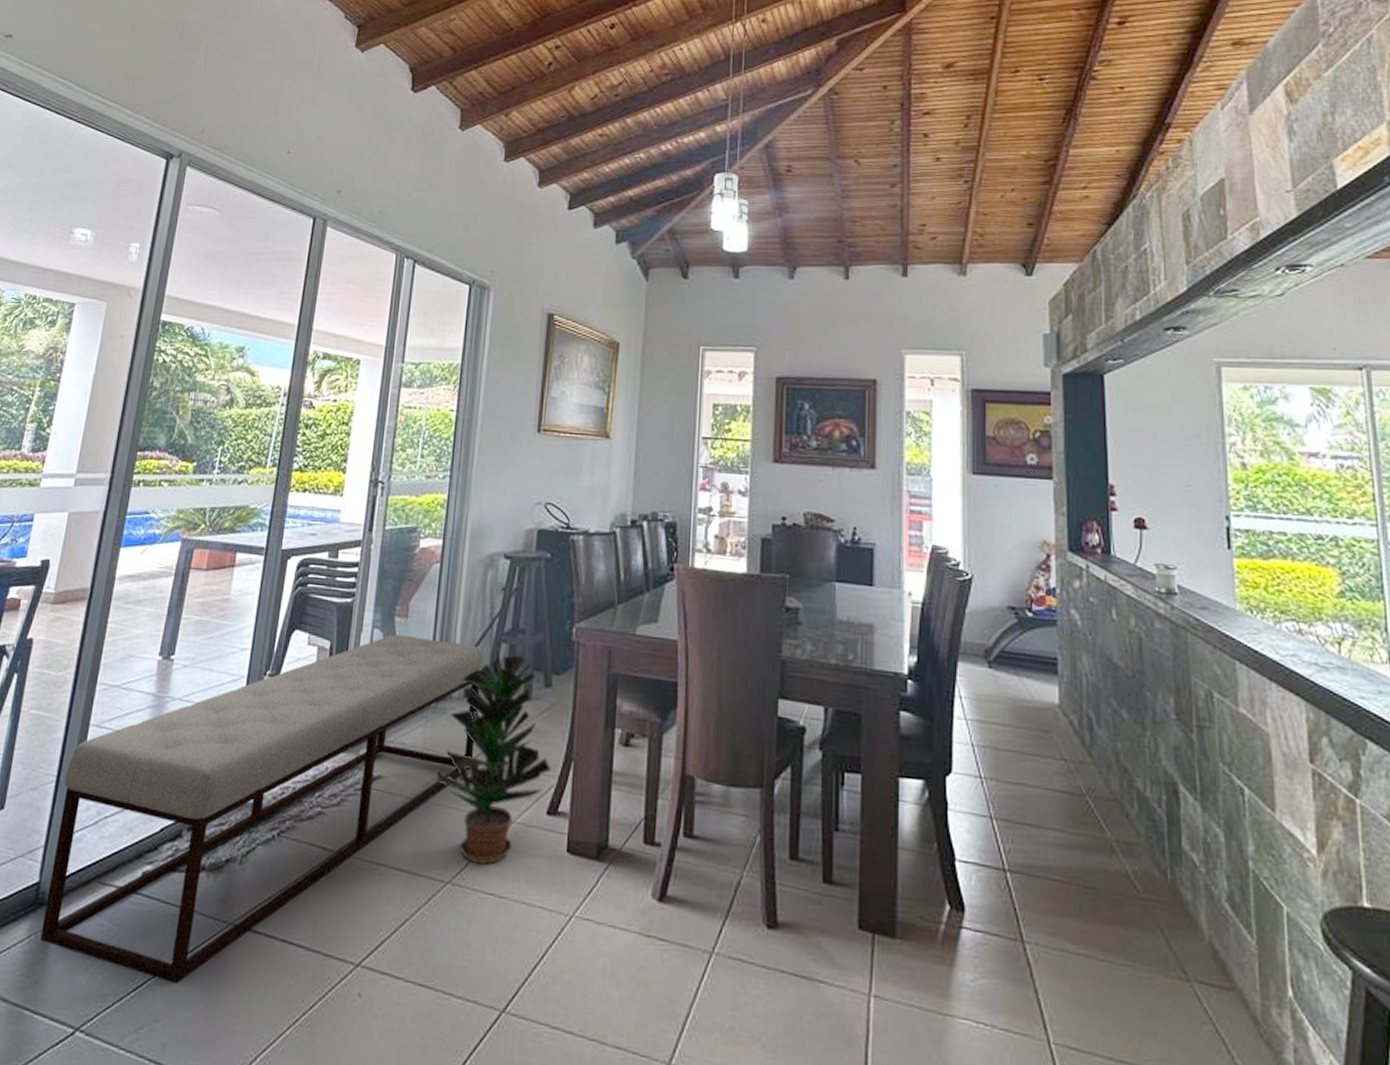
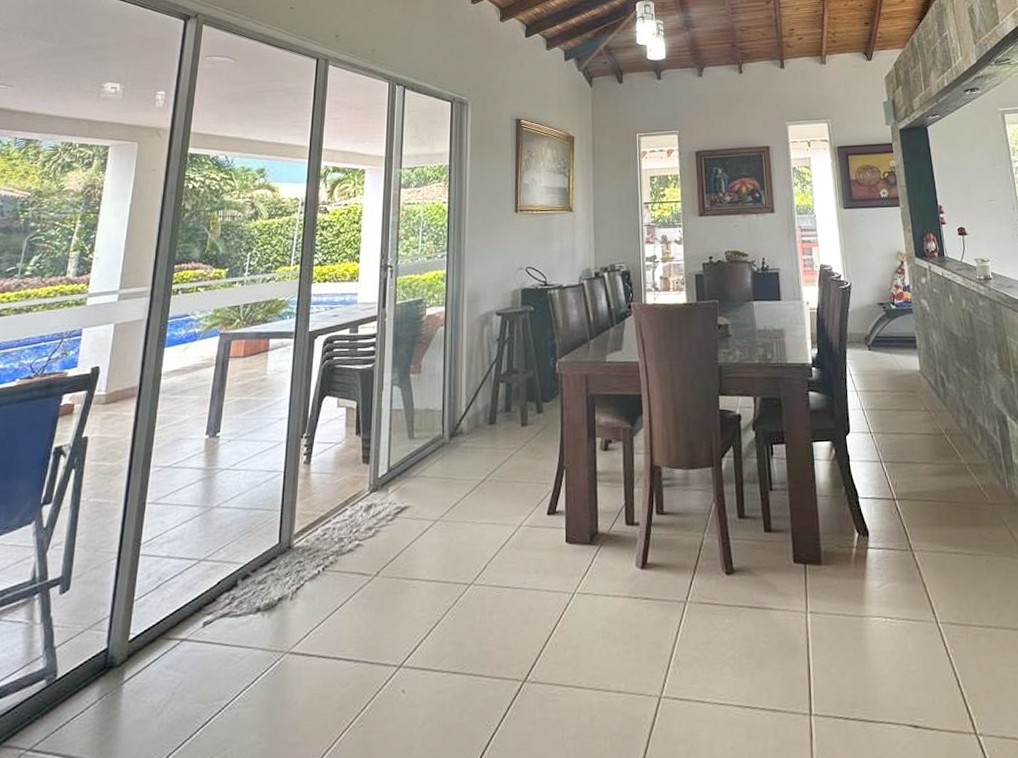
bench: present [40,634,485,984] -> none [111,387,487,713]
potted plant: present [436,655,552,865] -> none [455,392,548,564]

